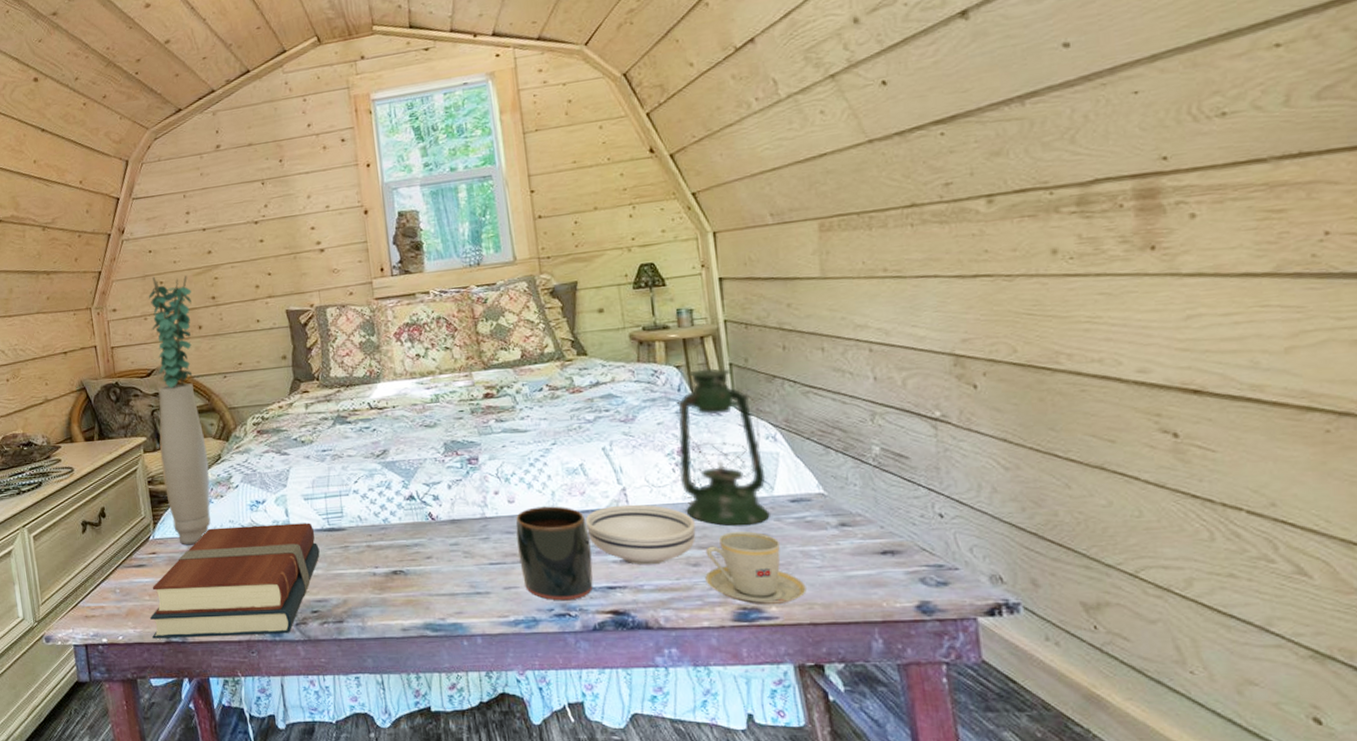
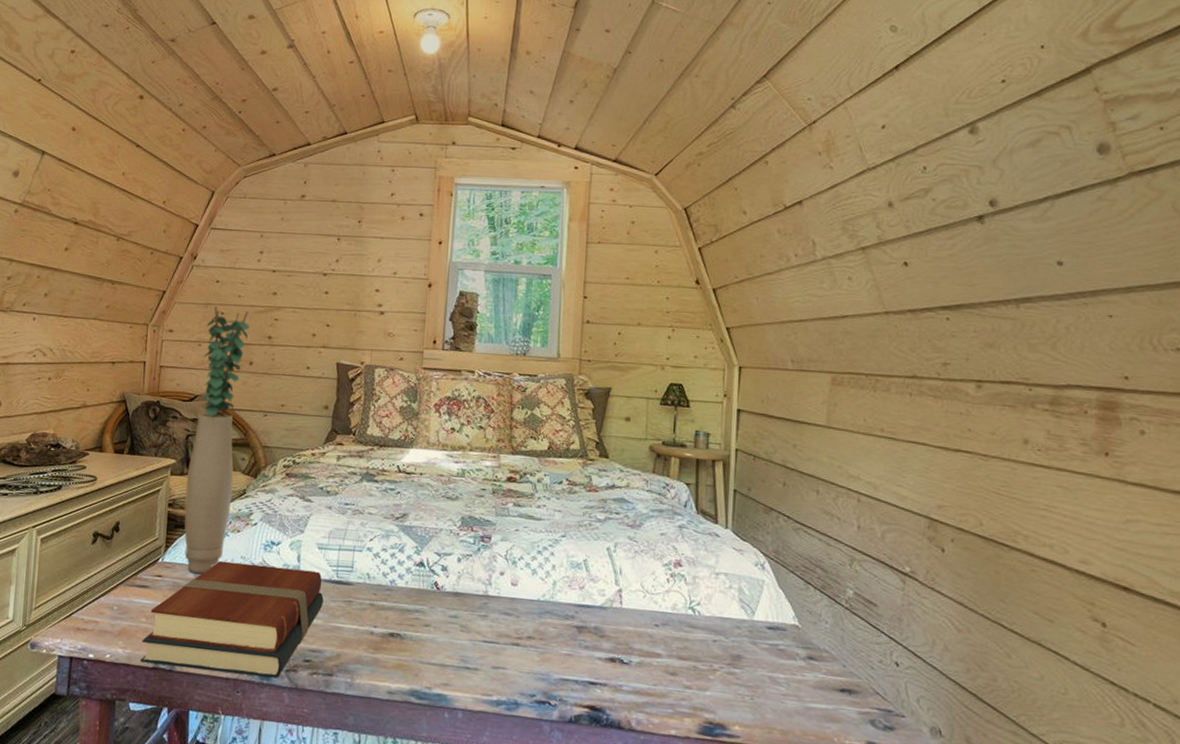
mug: present [515,506,593,601] -> none [512,593,581,689]
bowl: present [584,504,696,565] -> none [579,604,679,668]
lantern: present [676,360,770,526] -> none [672,483,753,645]
teacup: present [705,531,807,605] -> none [680,648,769,725]

